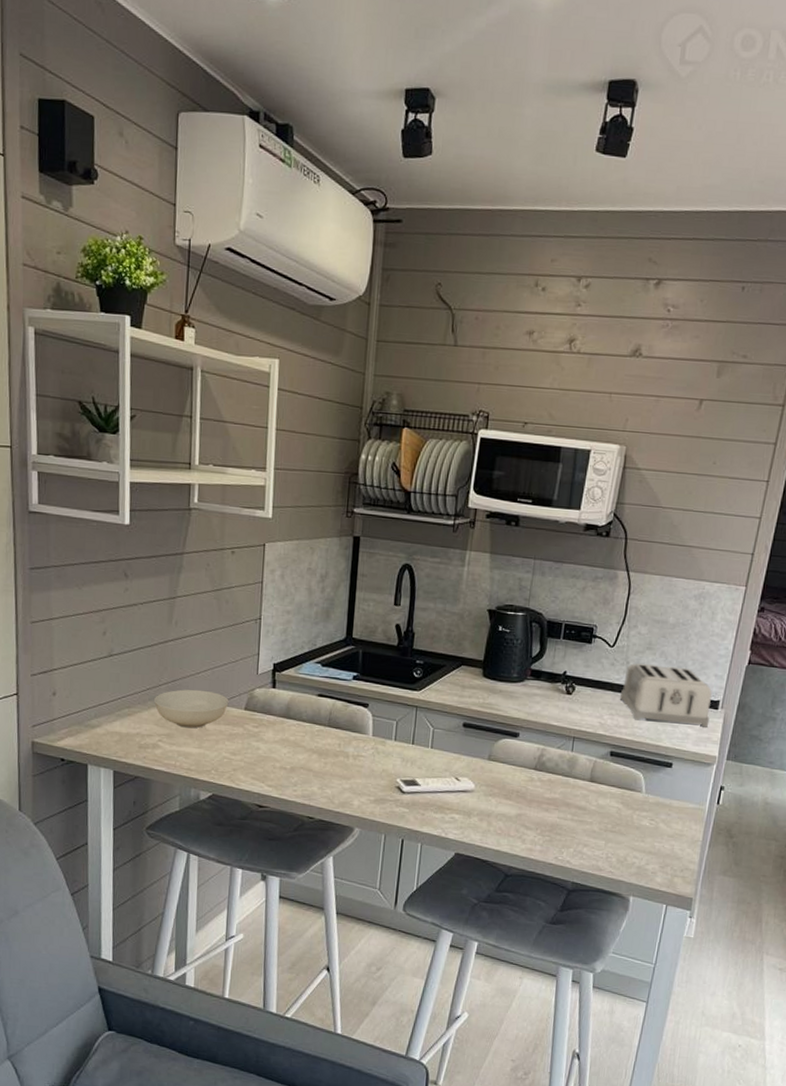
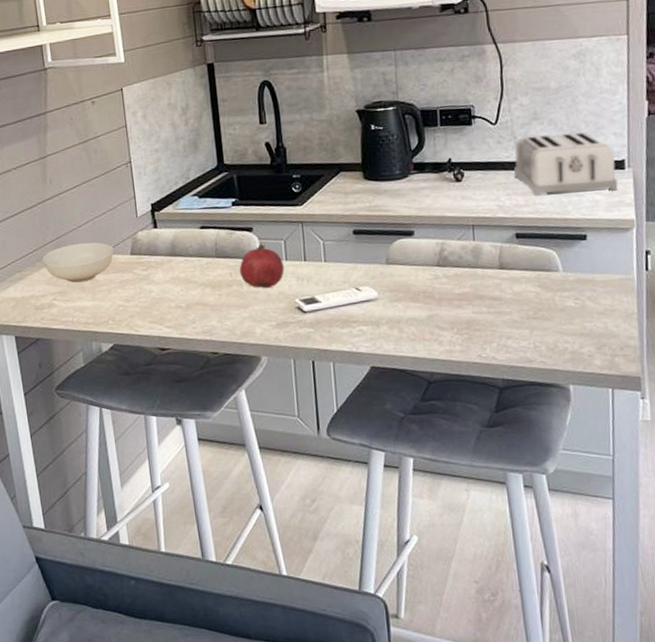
fruit: none [348,720,392,764] -> present [239,243,285,288]

